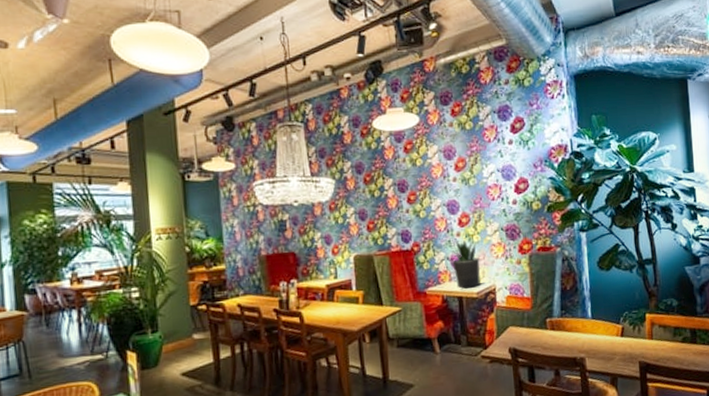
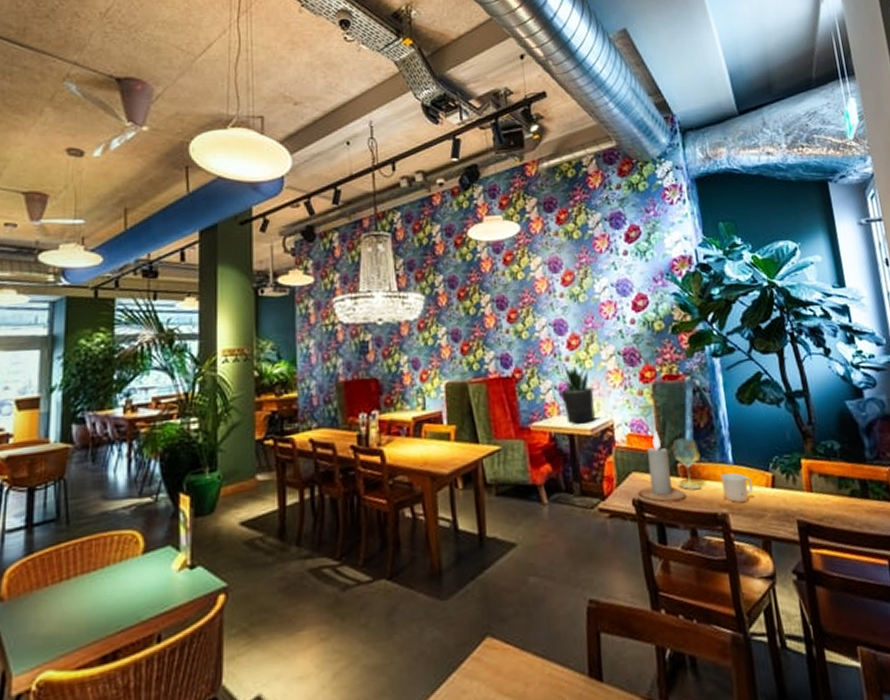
candle: none [514,292,552,350] -> present [639,430,686,502]
wine glass: none [542,298,566,340] -> present [672,438,701,490]
mug: none [581,325,606,349] -> present [720,472,753,504]

